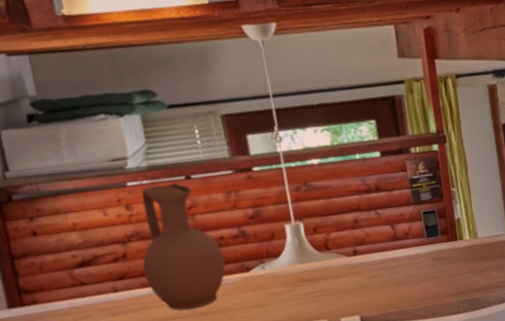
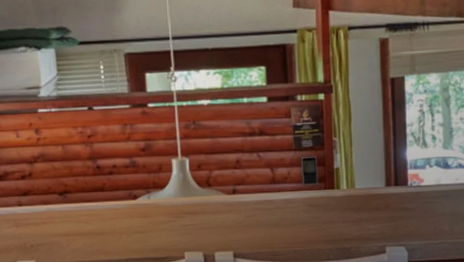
ceramic jug: present [141,182,226,310] -> none [44,112,116,229]

